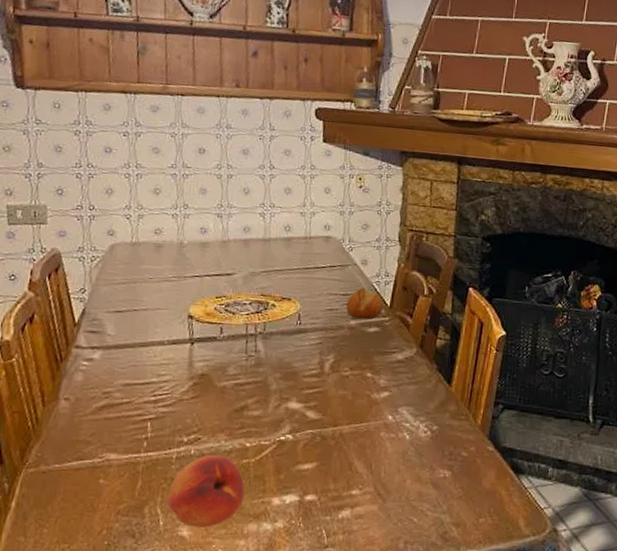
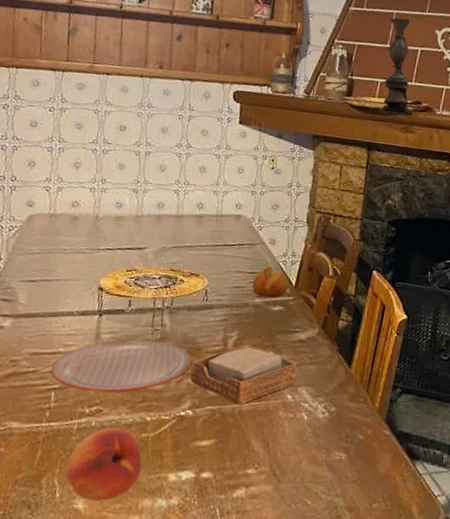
plate: none [145,366,289,421] -> present [50,339,192,393]
napkin holder: none [287,367,397,428] -> present [189,345,297,405]
candlestick: none [467,25,507,128] -> present [378,17,416,117]

